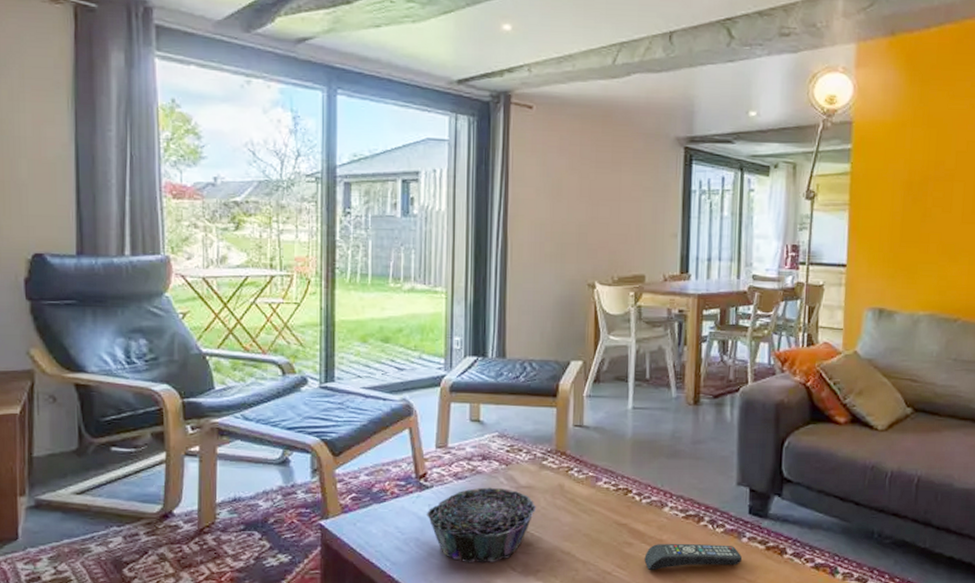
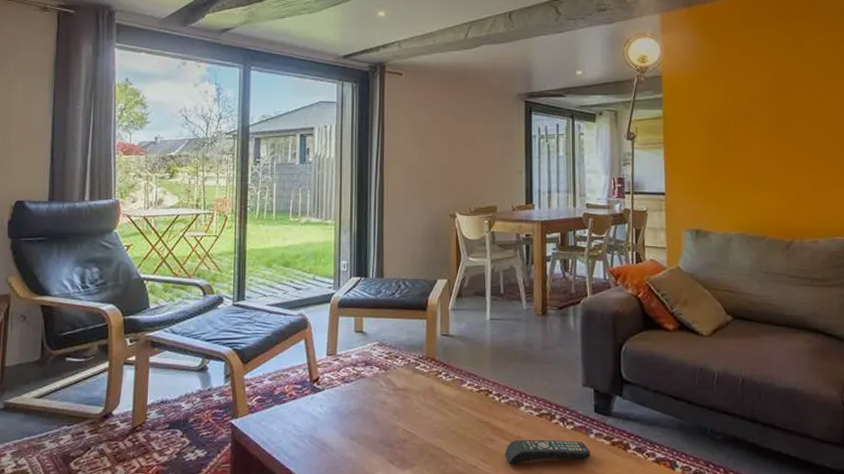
decorative bowl: present [427,487,537,564] -> none [319,389,411,458]

